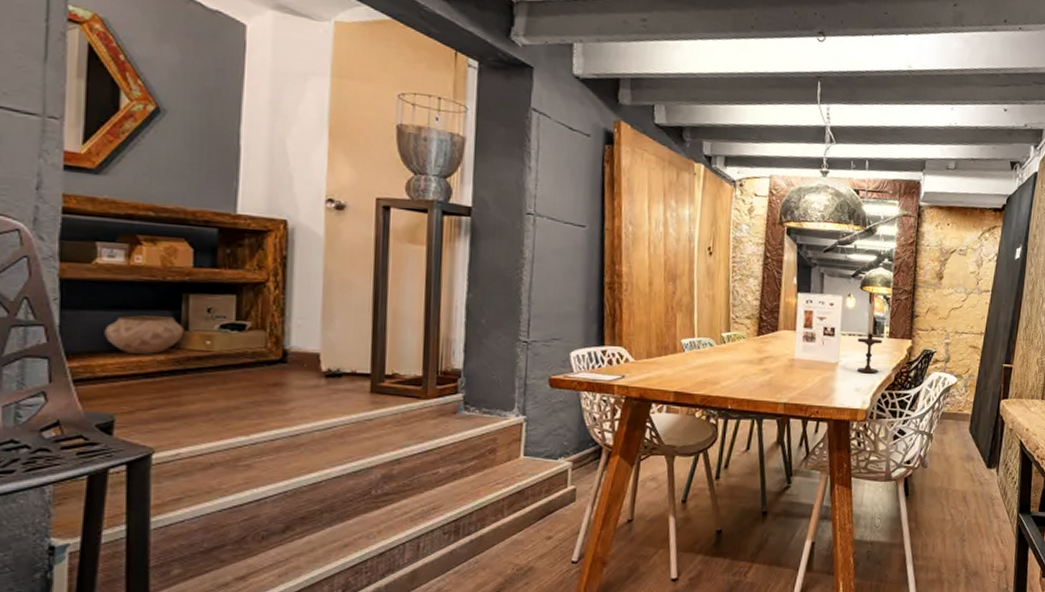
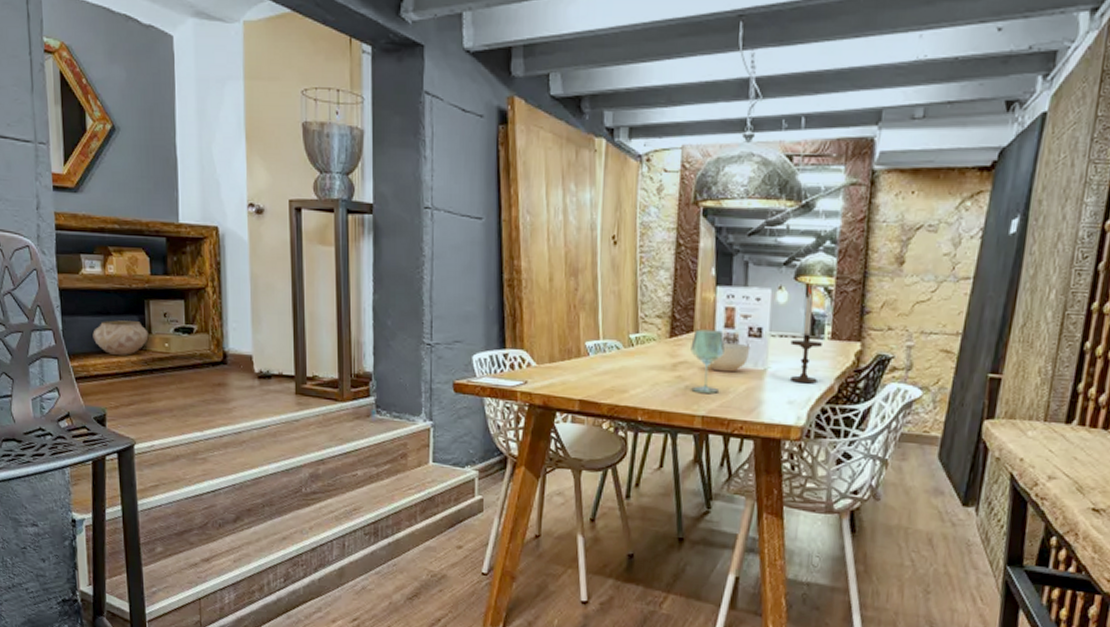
wine glass: none [775,329,805,383] -> present [690,329,726,393]
bowl: none [790,339,825,365] -> present [709,342,751,373]

